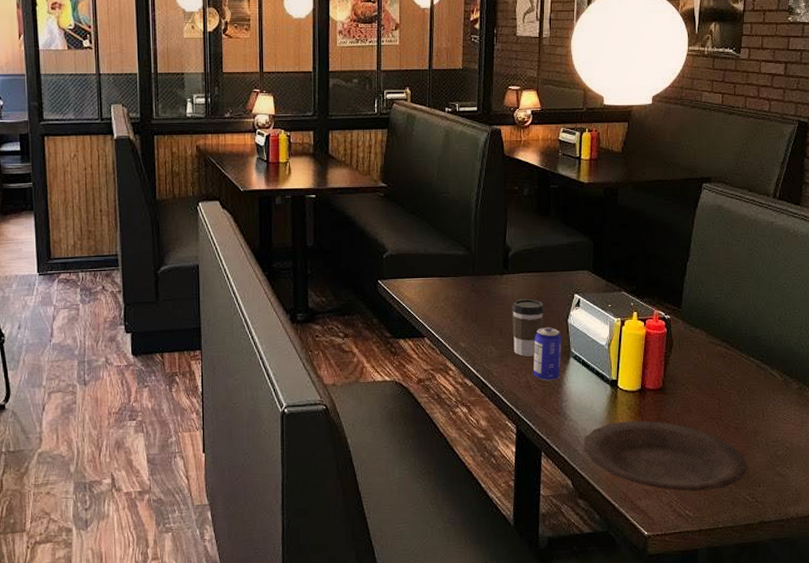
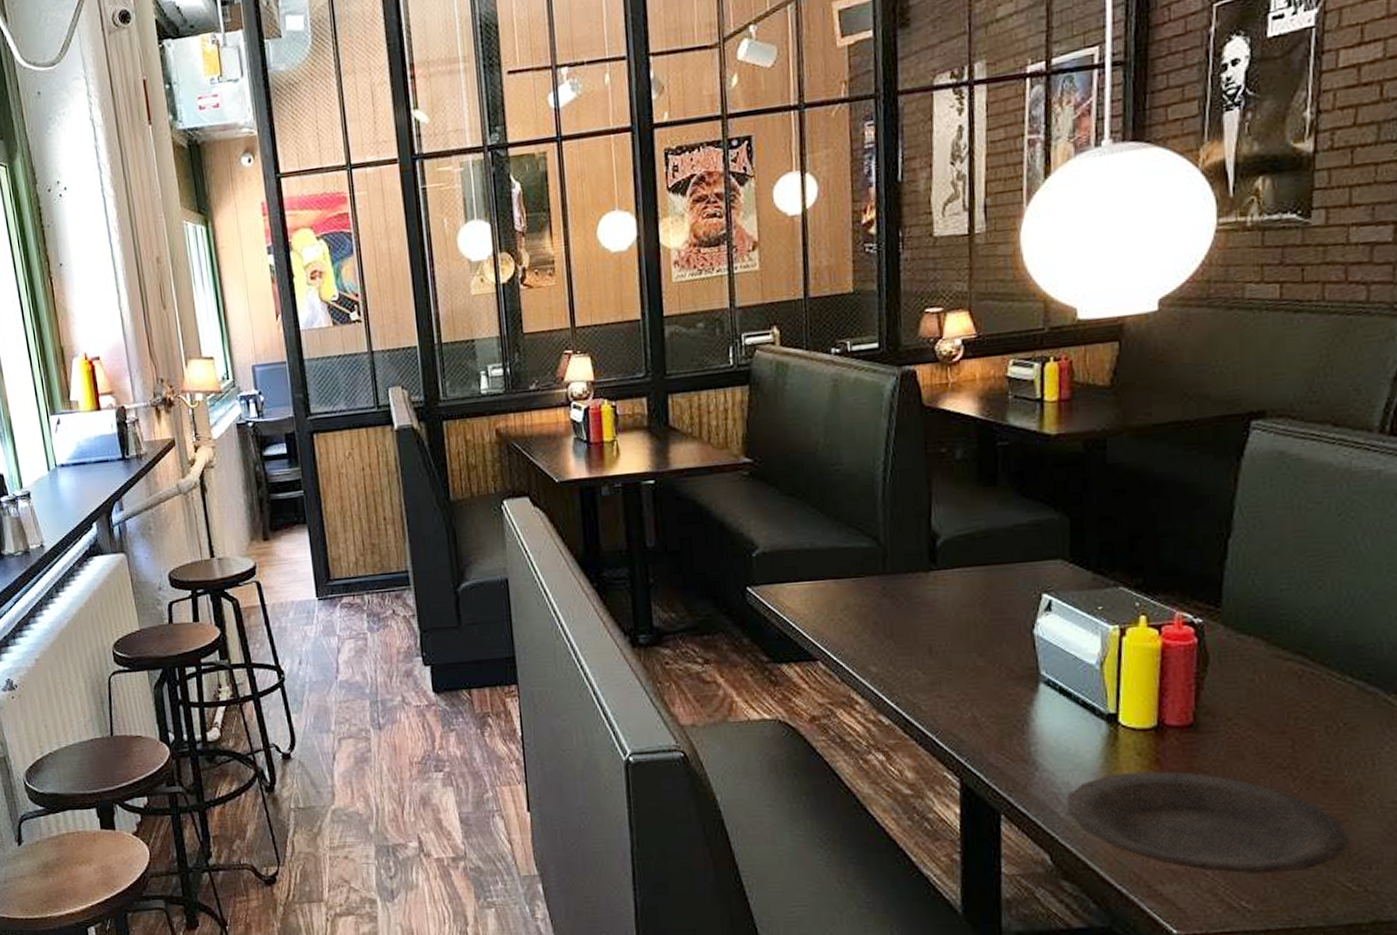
coffee cup: present [511,299,544,356] -> none [943,603,996,683]
beer can: present [533,326,562,381] -> none [981,640,1026,717]

